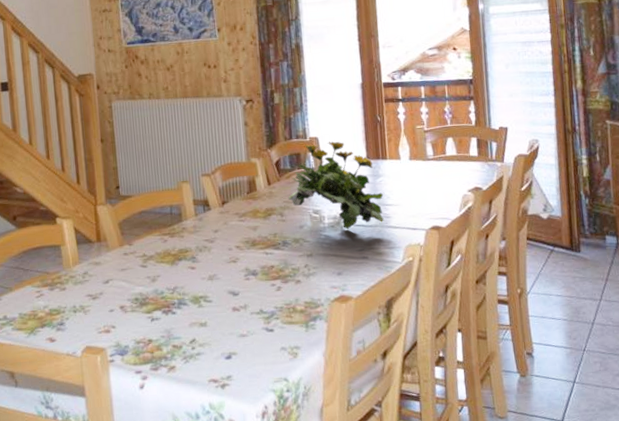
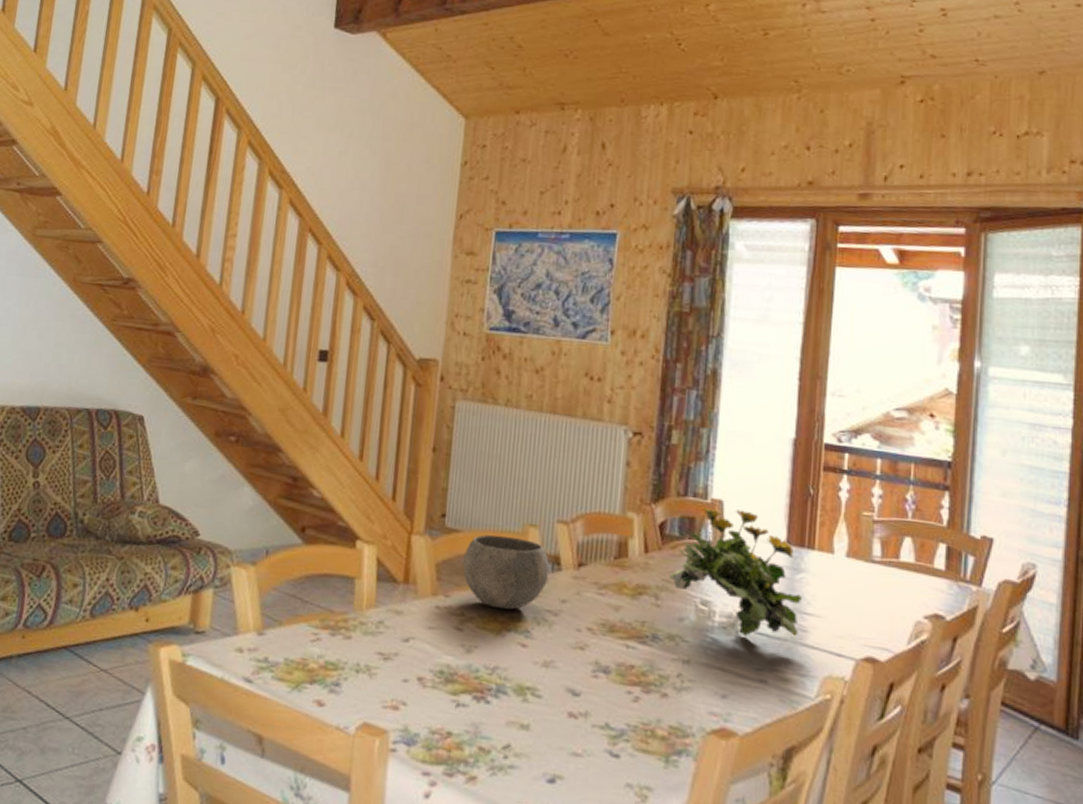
bowl: none [138,192,203,246] -> present [462,535,550,610]

